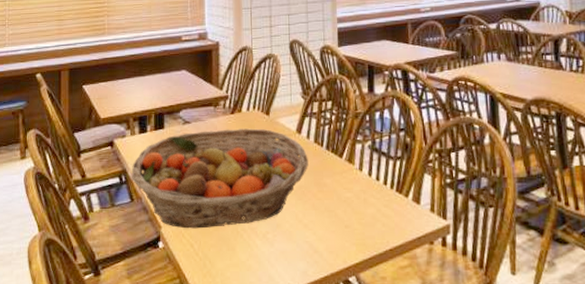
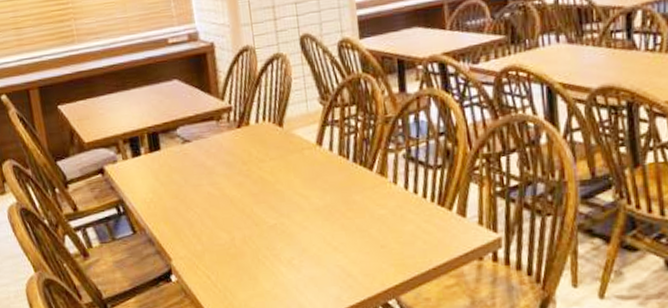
fruit basket: present [131,128,309,229] -> none [129,143,334,260]

